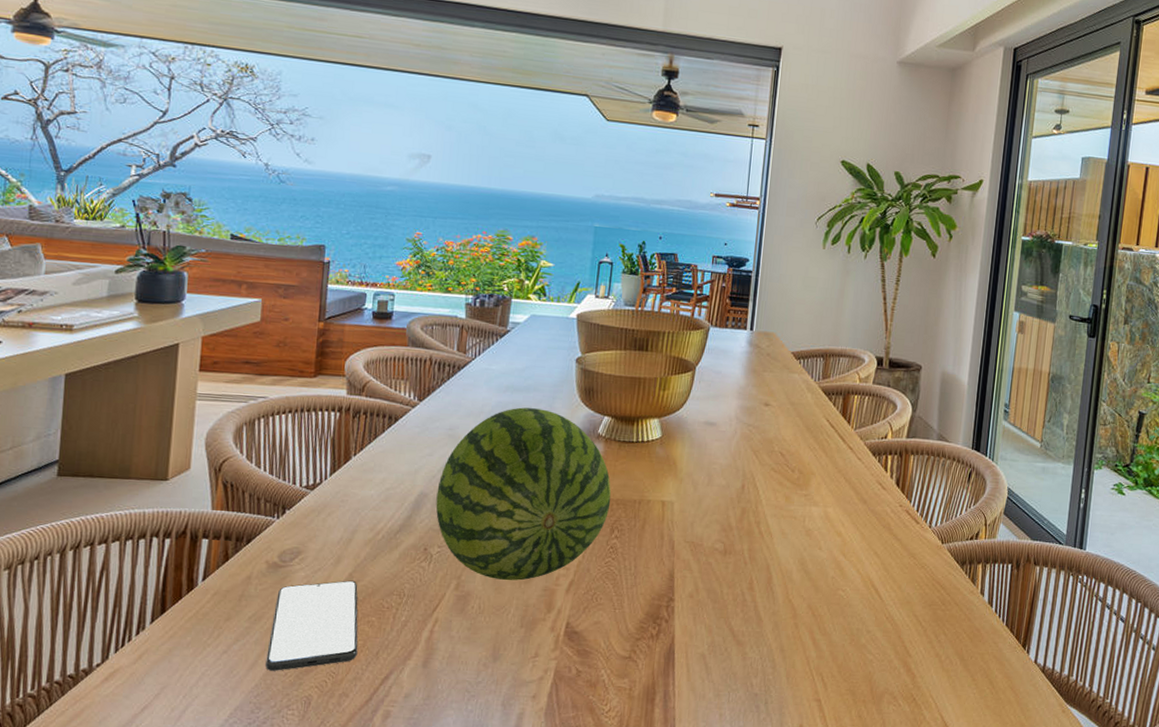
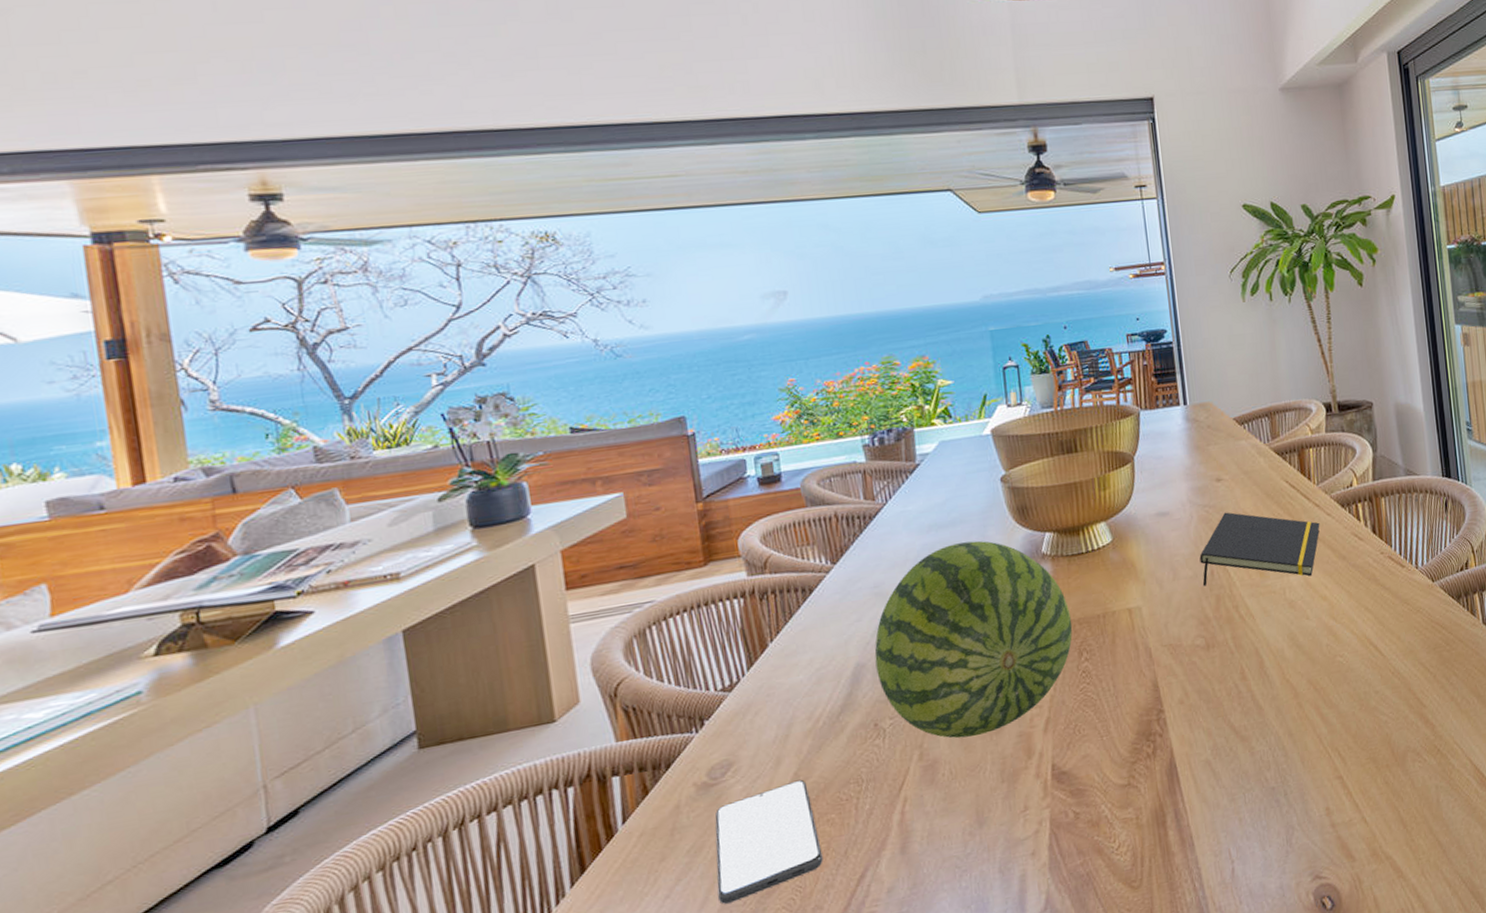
notepad: none [732,435,850,511] -> present [1199,512,1320,587]

